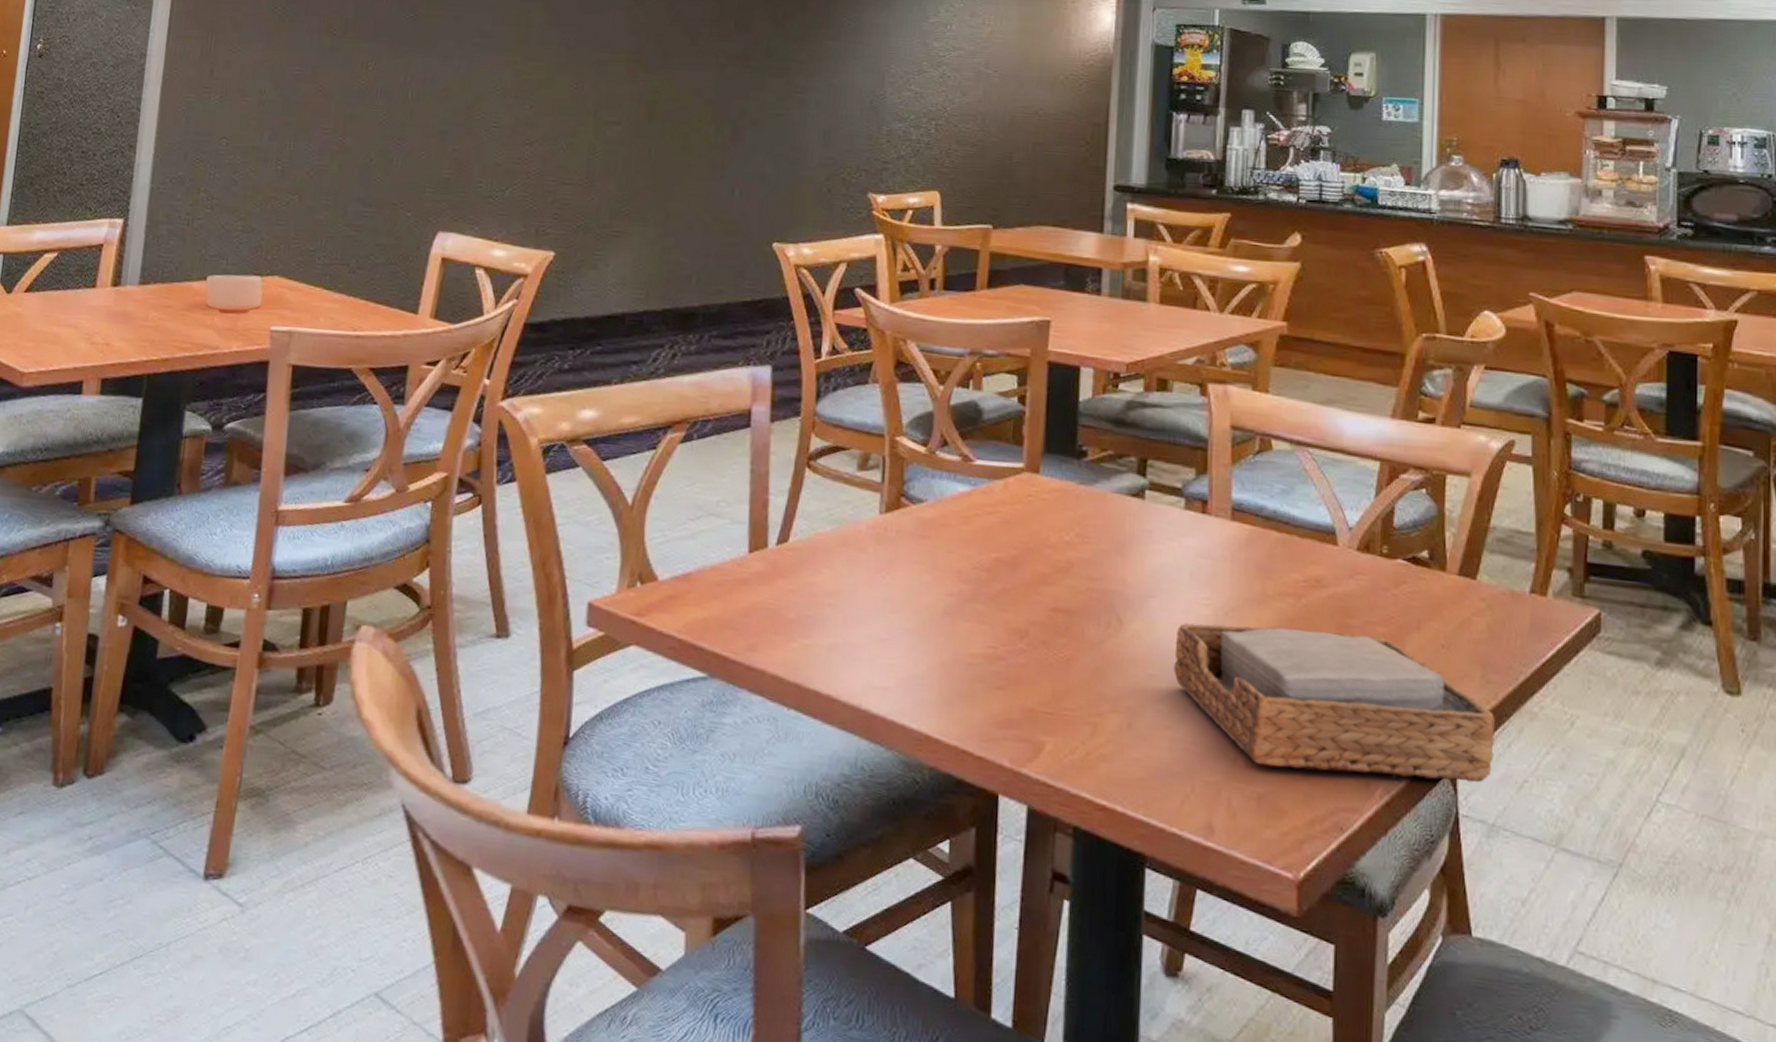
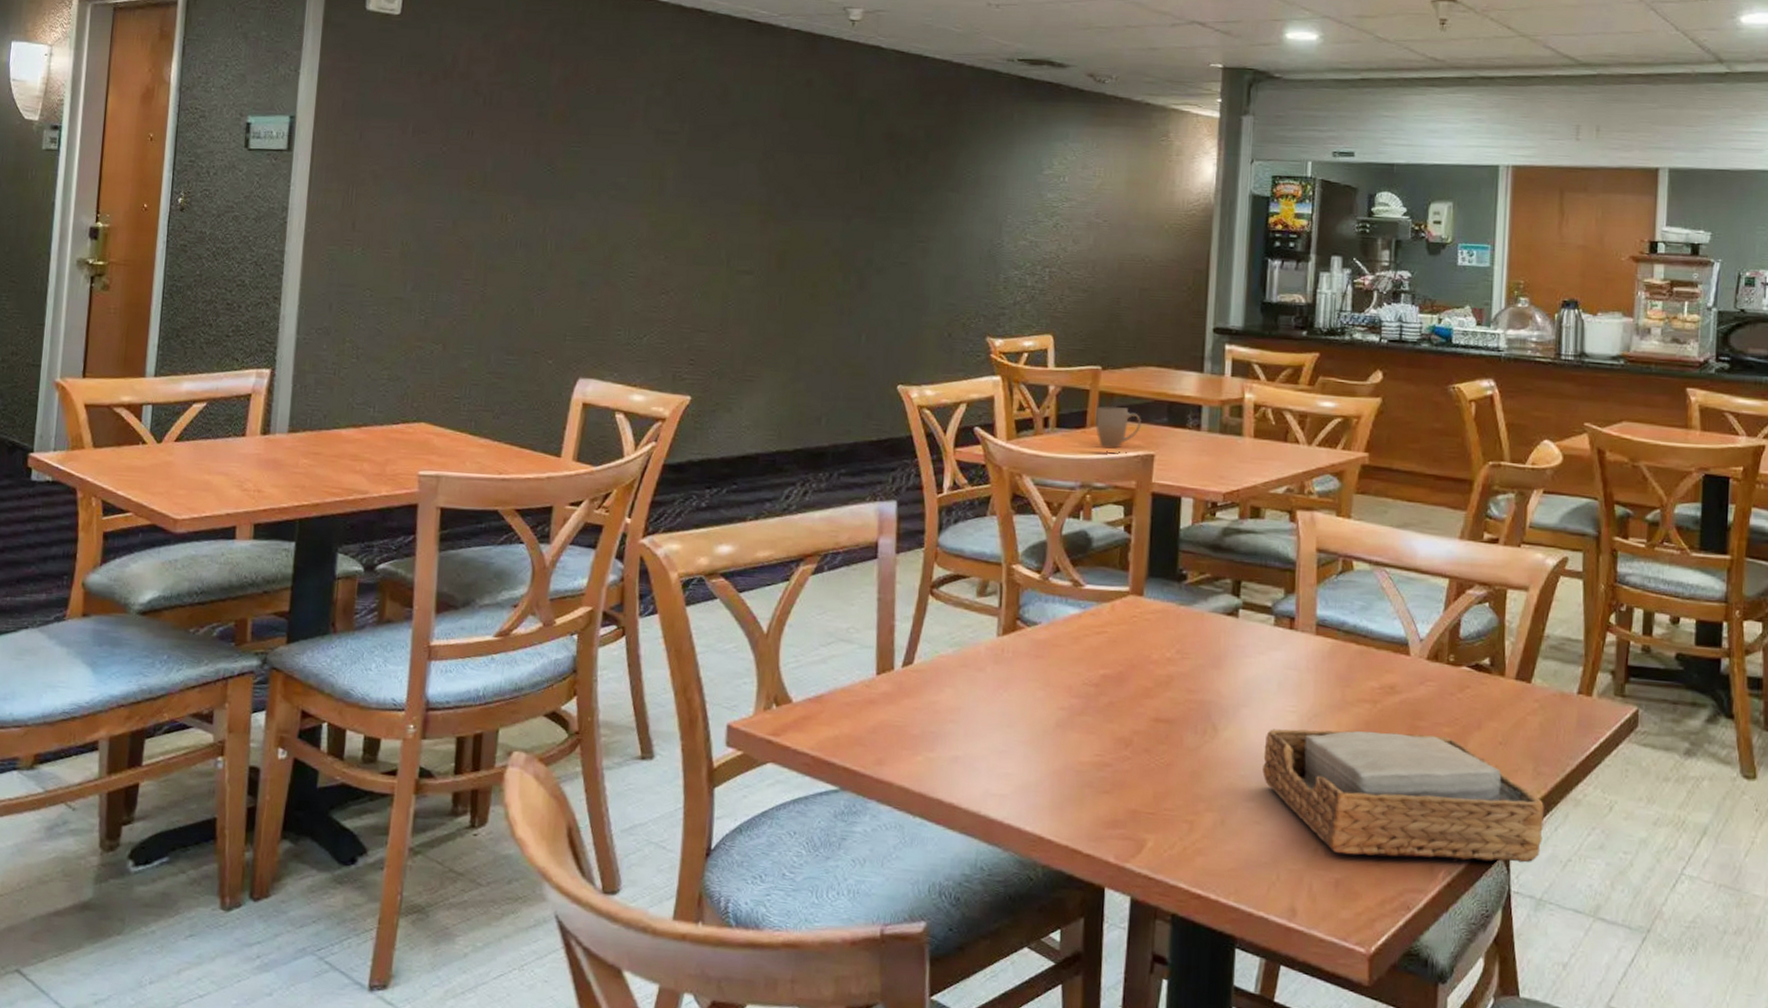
mug: present [205,274,264,315] -> none [354,421,411,461]
mug: none [985,267,1036,313] -> present [1095,406,1141,448]

